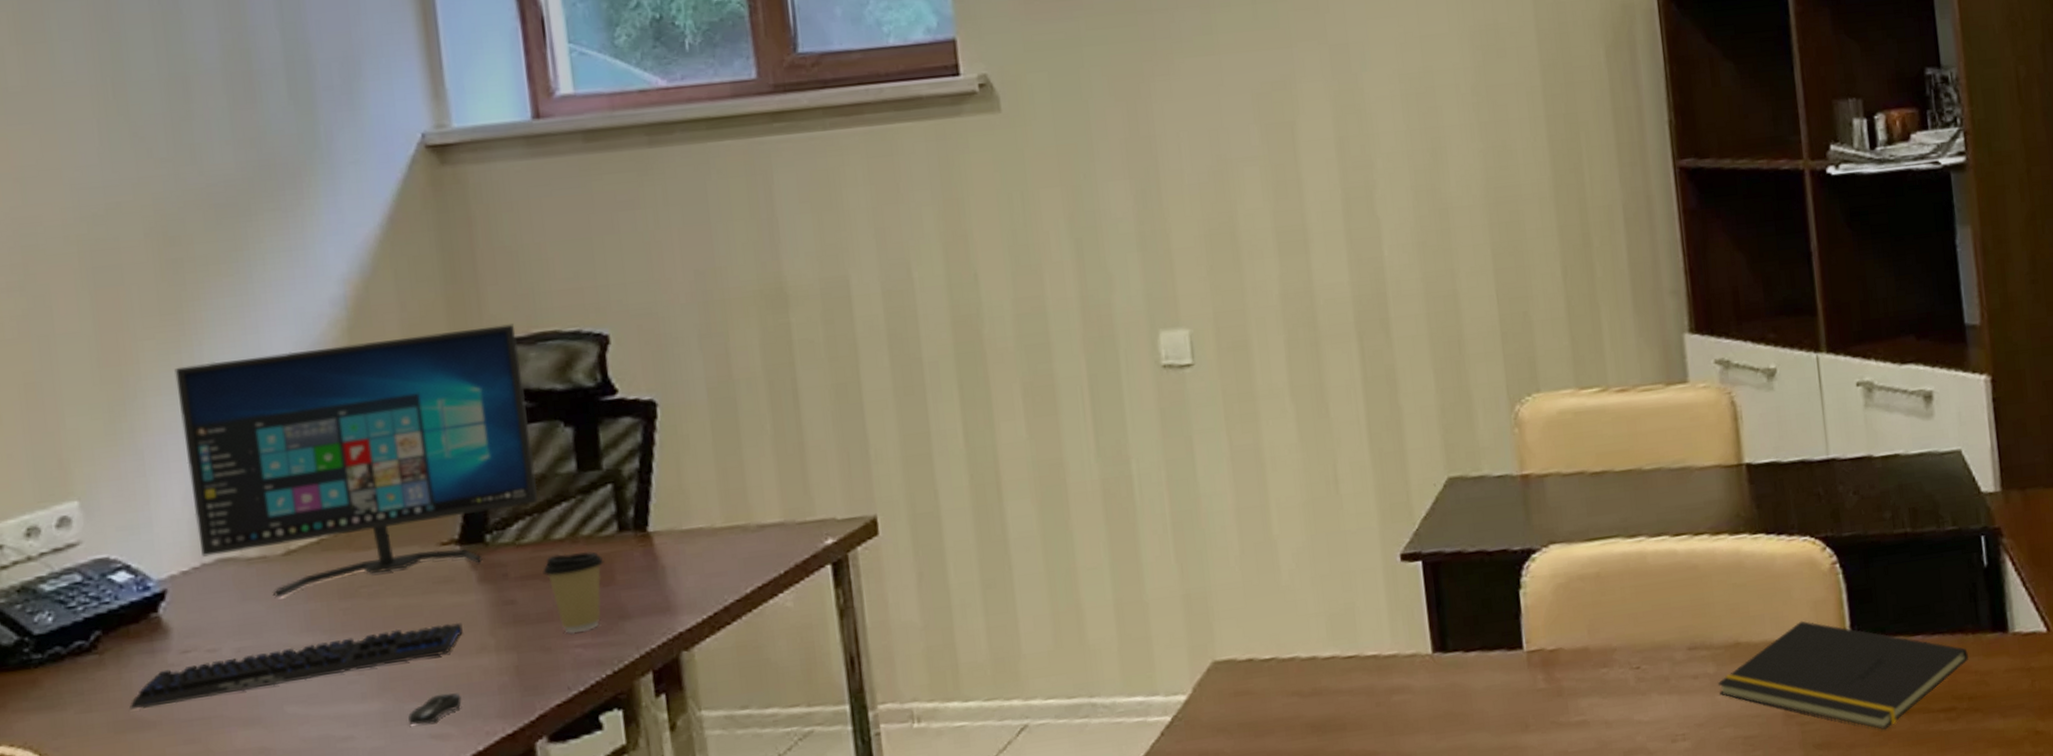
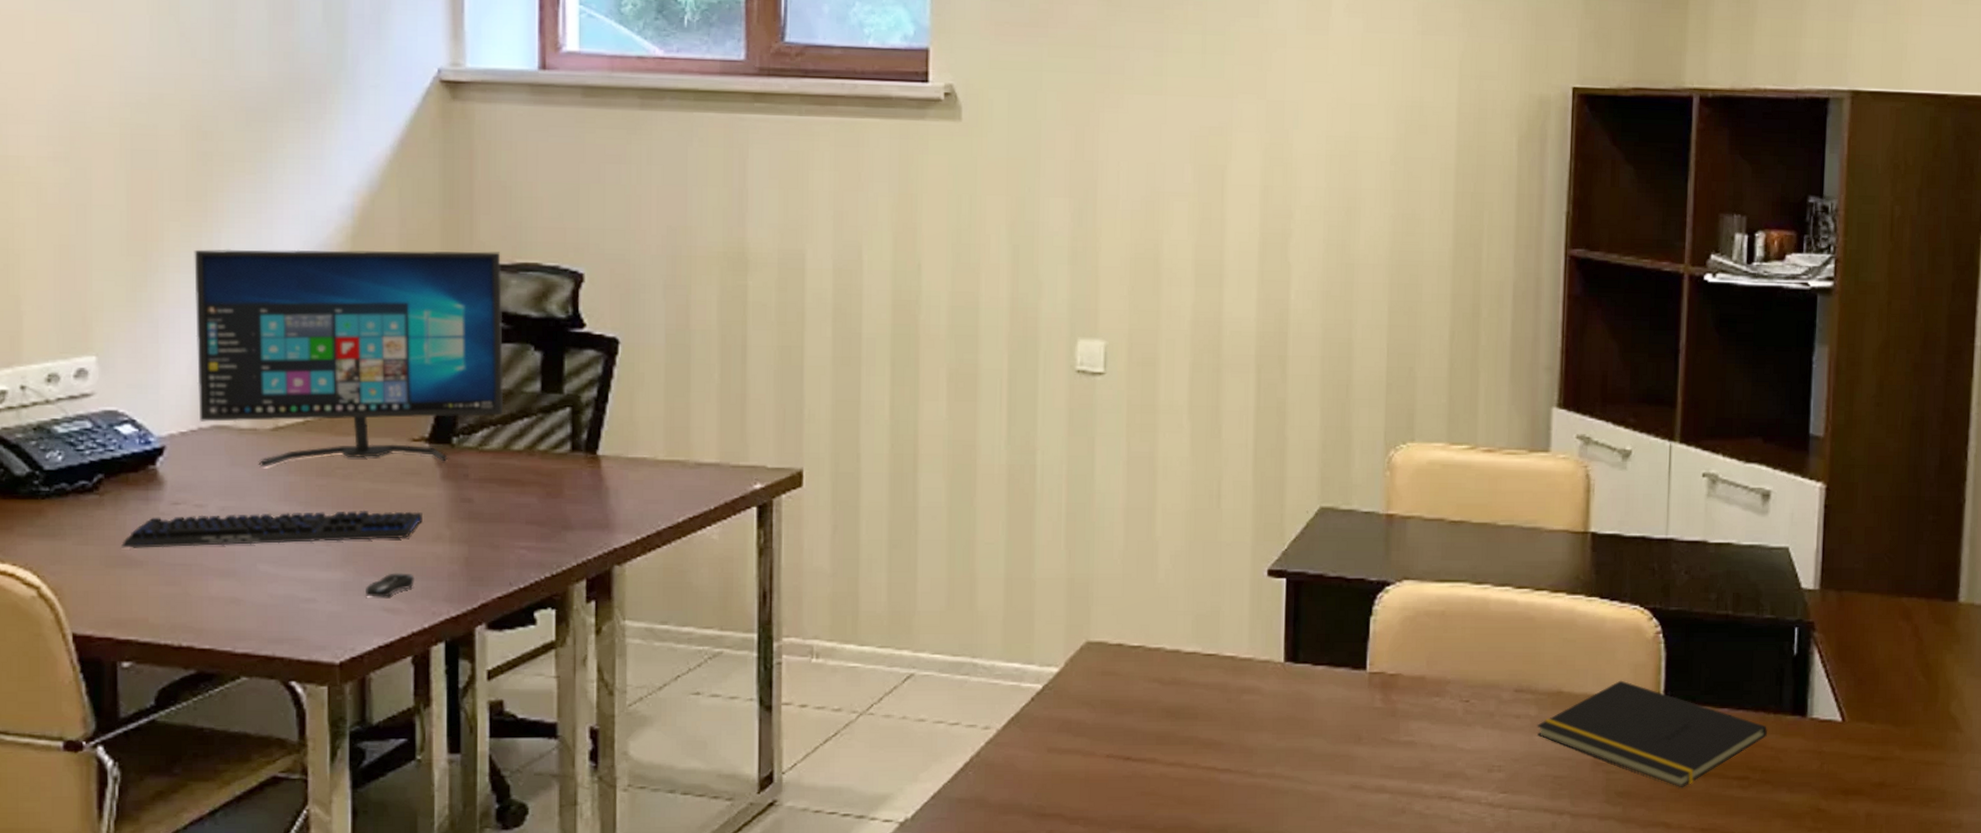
coffee cup: present [543,551,605,634] -> none [500,464,555,536]

